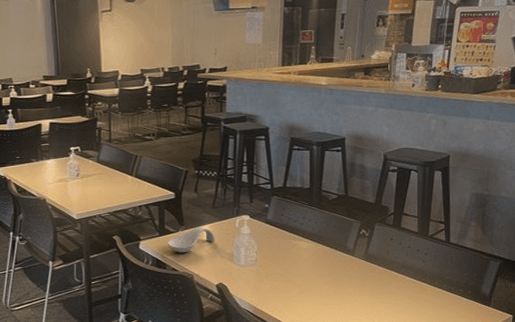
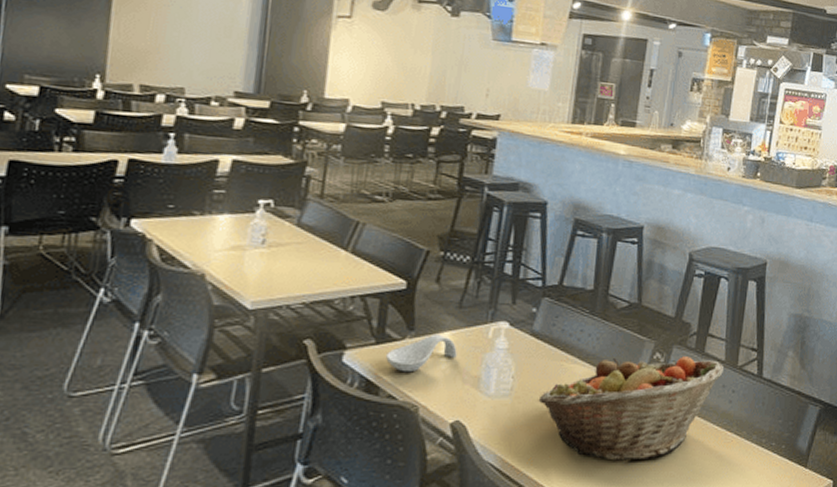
fruit basket: none [276,231,417,306] -> present [538,356,723,461]

